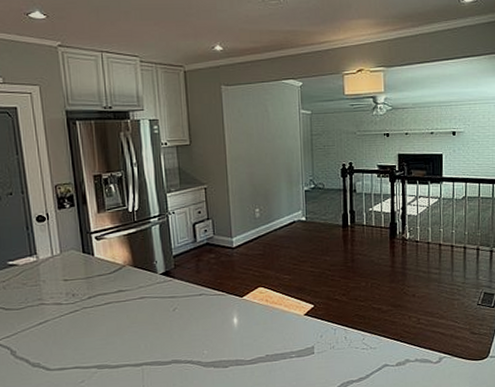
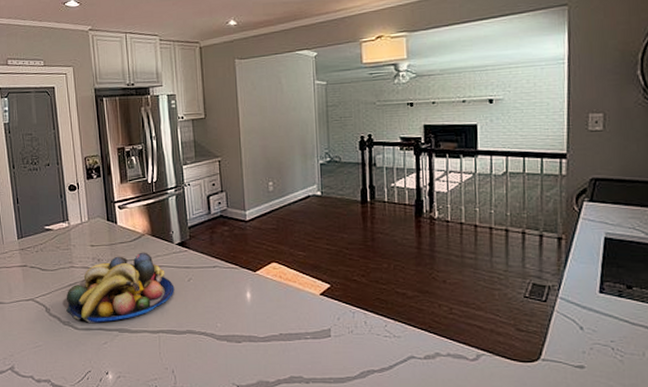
fruit bowl: none [35,283,159,362] -> present [66,252,175,323]

